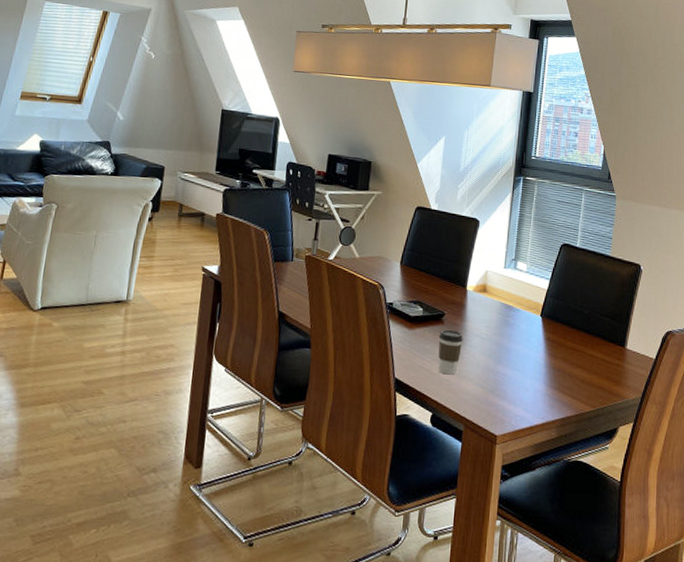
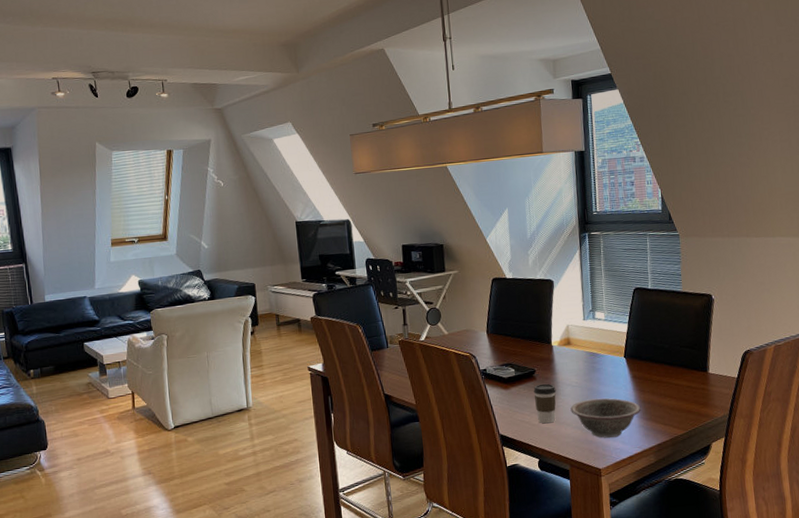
decorative bowl: none [475,355,550,402] -> present [570,398,641,438]

